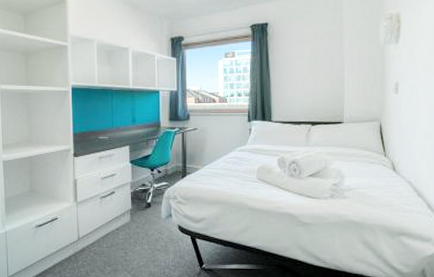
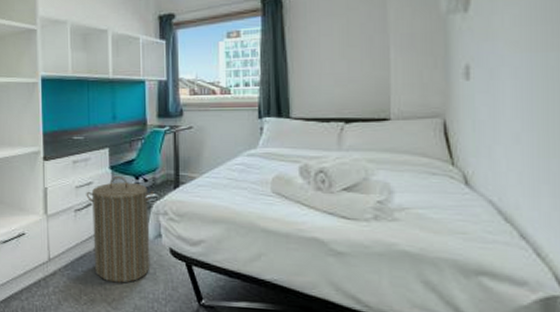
laundry hamper: none [110,169,166,255] -> present [86,177,155,283]

